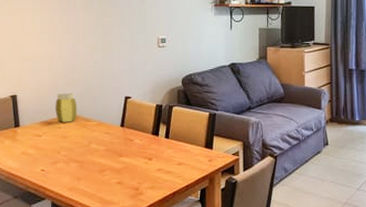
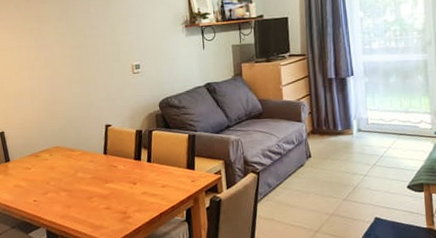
jar: present [55,93,78,123] -> none [40,125,62,155]

